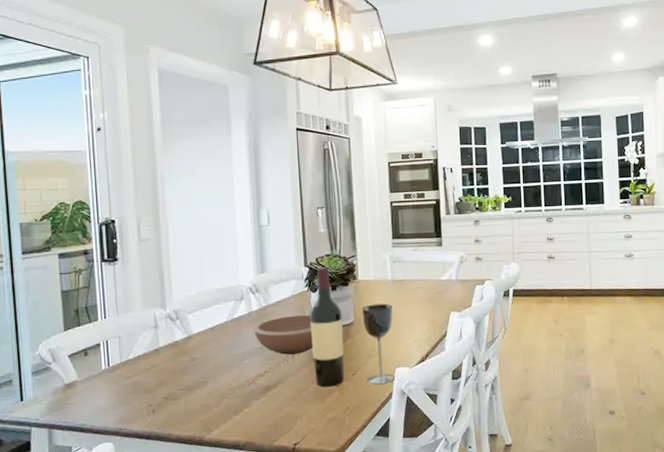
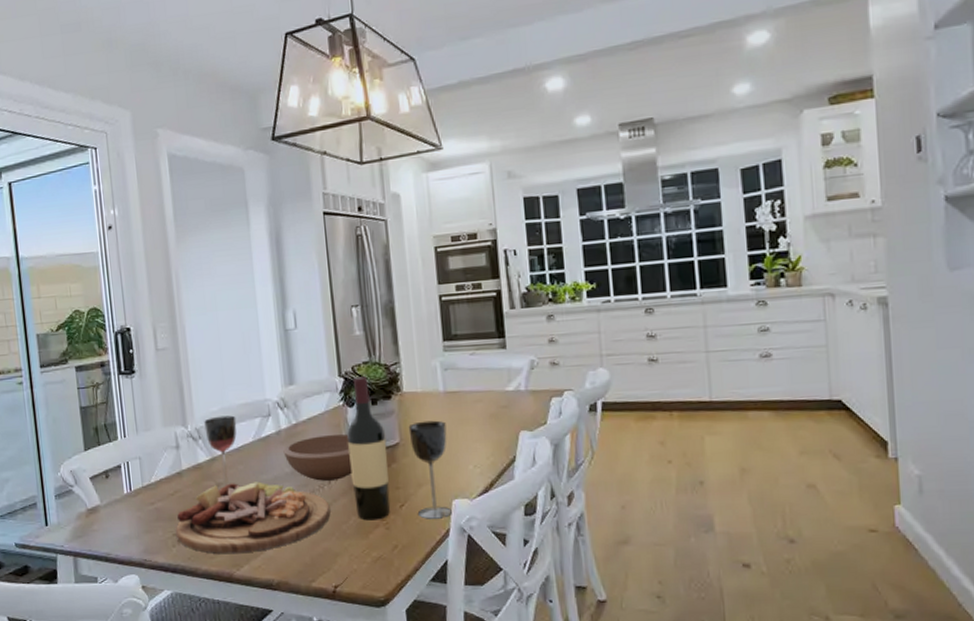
food platter: none [150,356,293,421] -> present [175,481,331,554]
wineglass: none [182,299,213,361] -> present [204,415,237,486]

